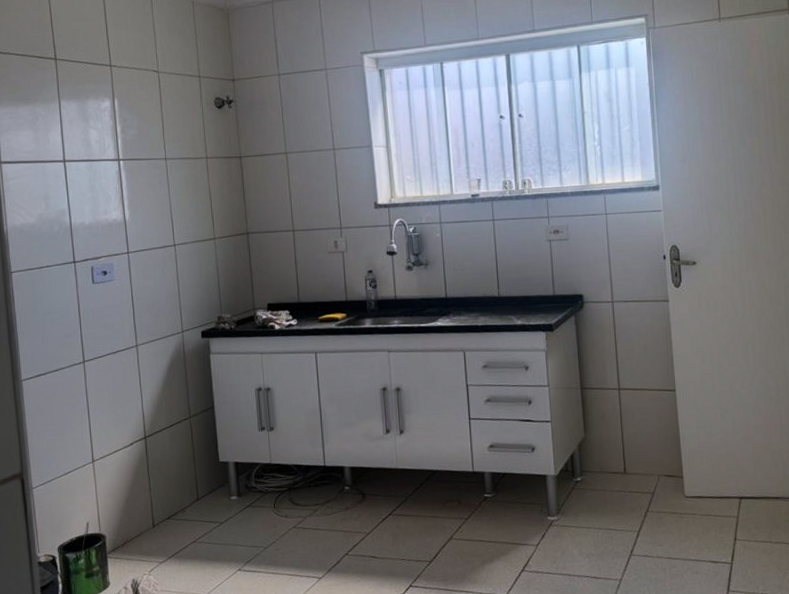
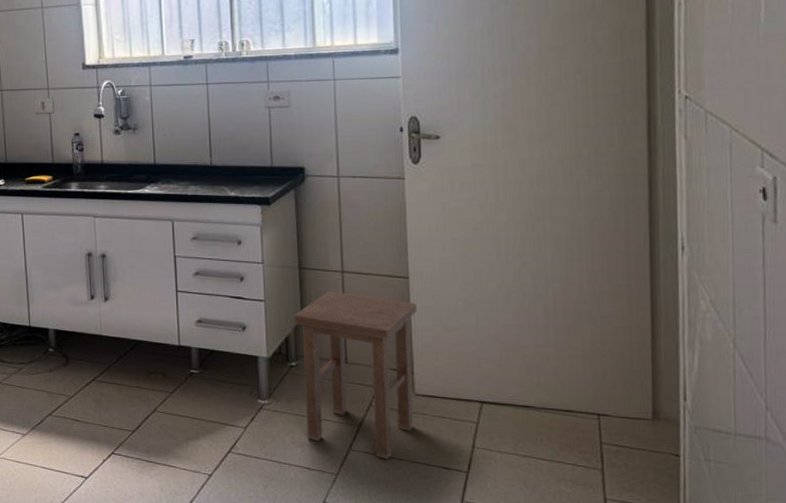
stool: none [577,408,685,560] -> present [293,291,417,459]

